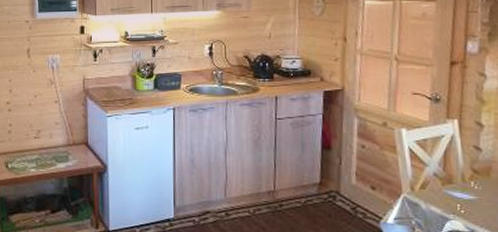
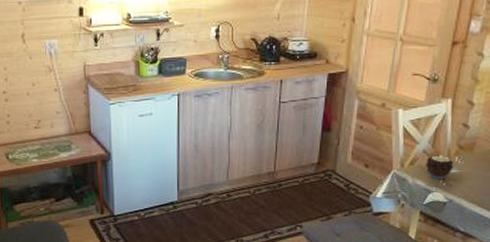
candle: none [438,179,471,206] -> present [425,155,454,179]

